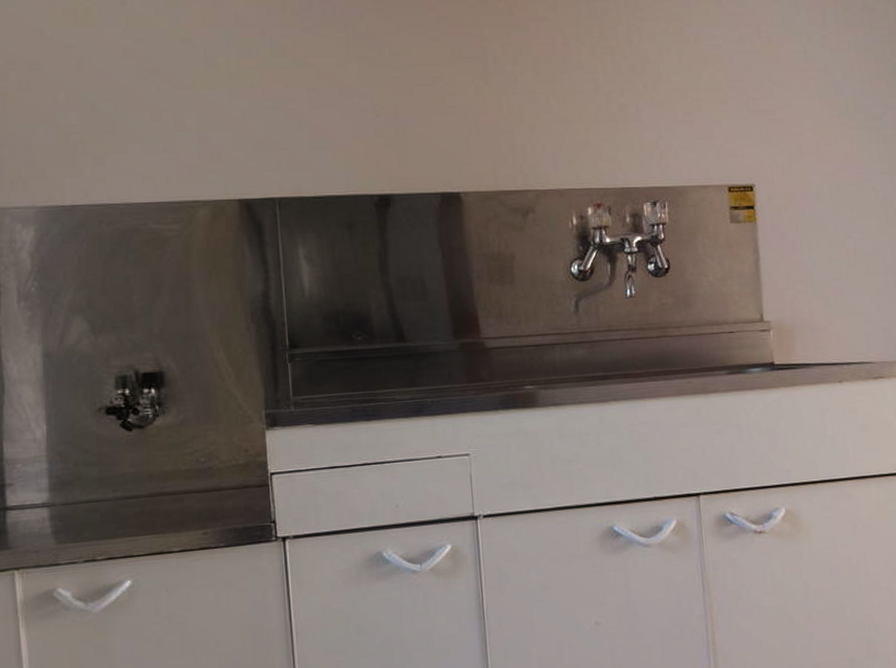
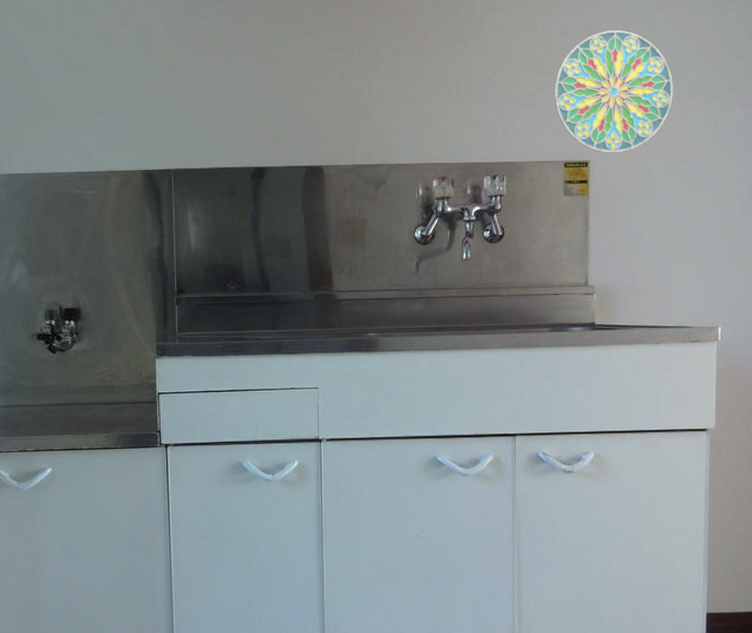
decorative plate: none [711,45,834,177] -> present [554,30,674,153]

